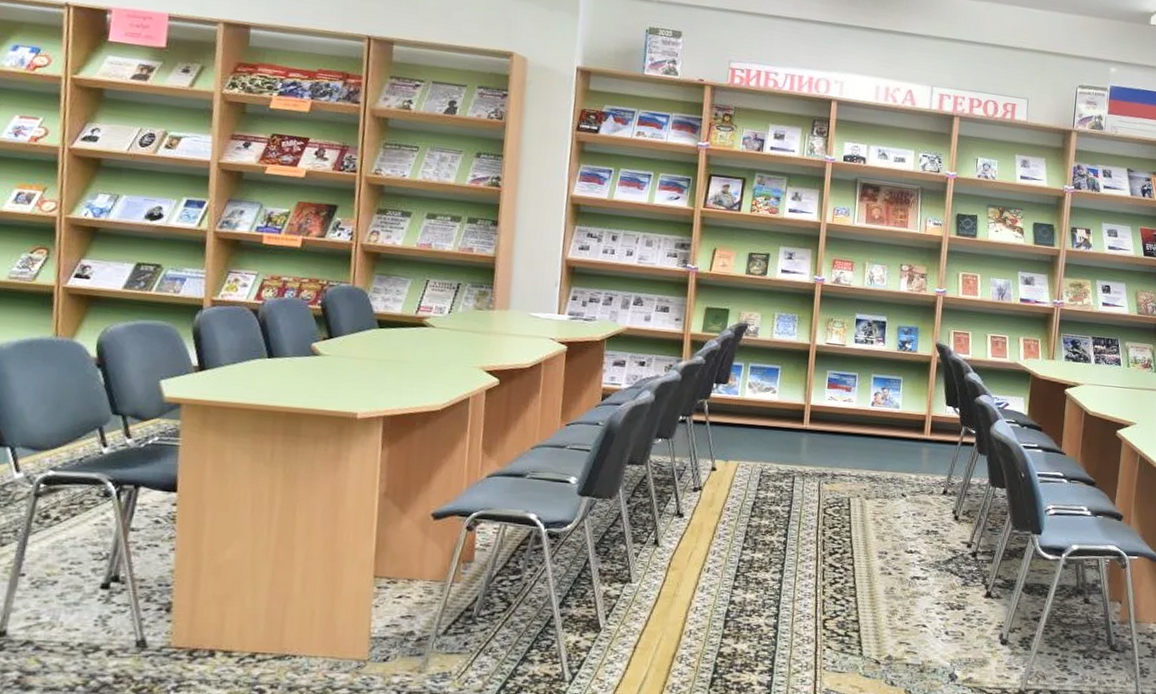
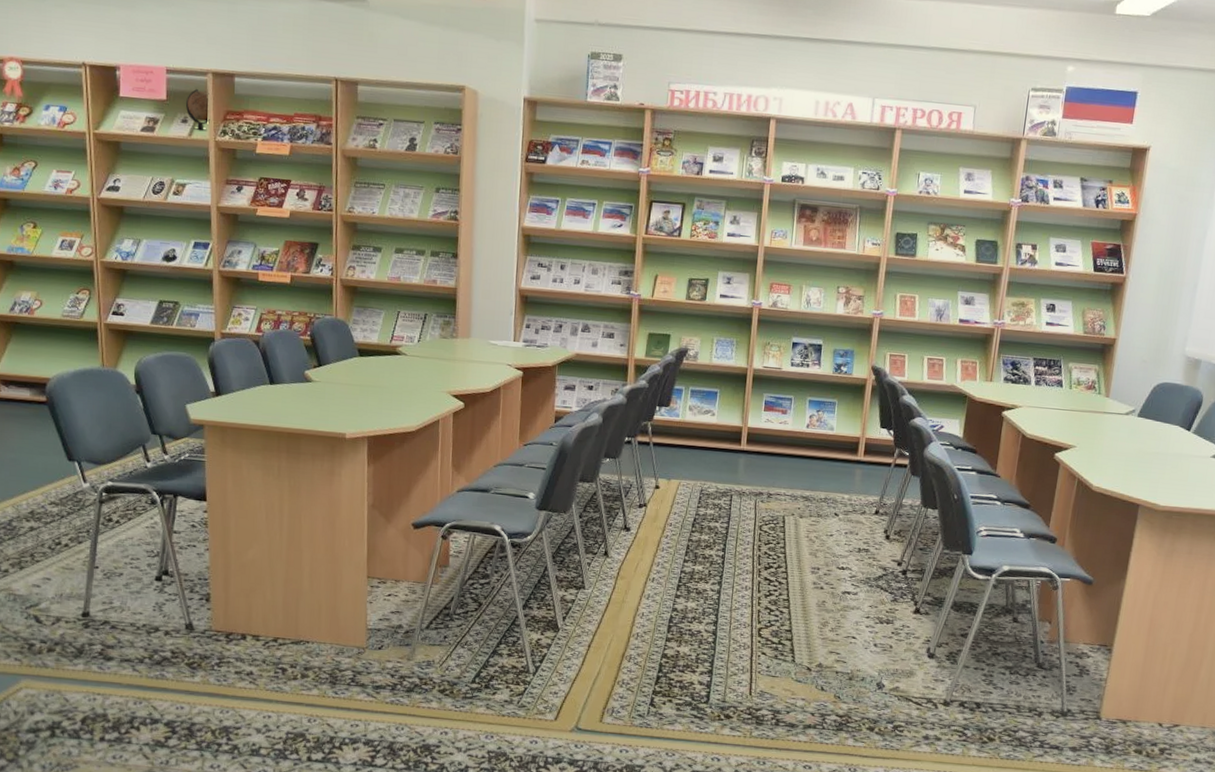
globe: none [189,38,219,83] -> present [186,89,210,132]

